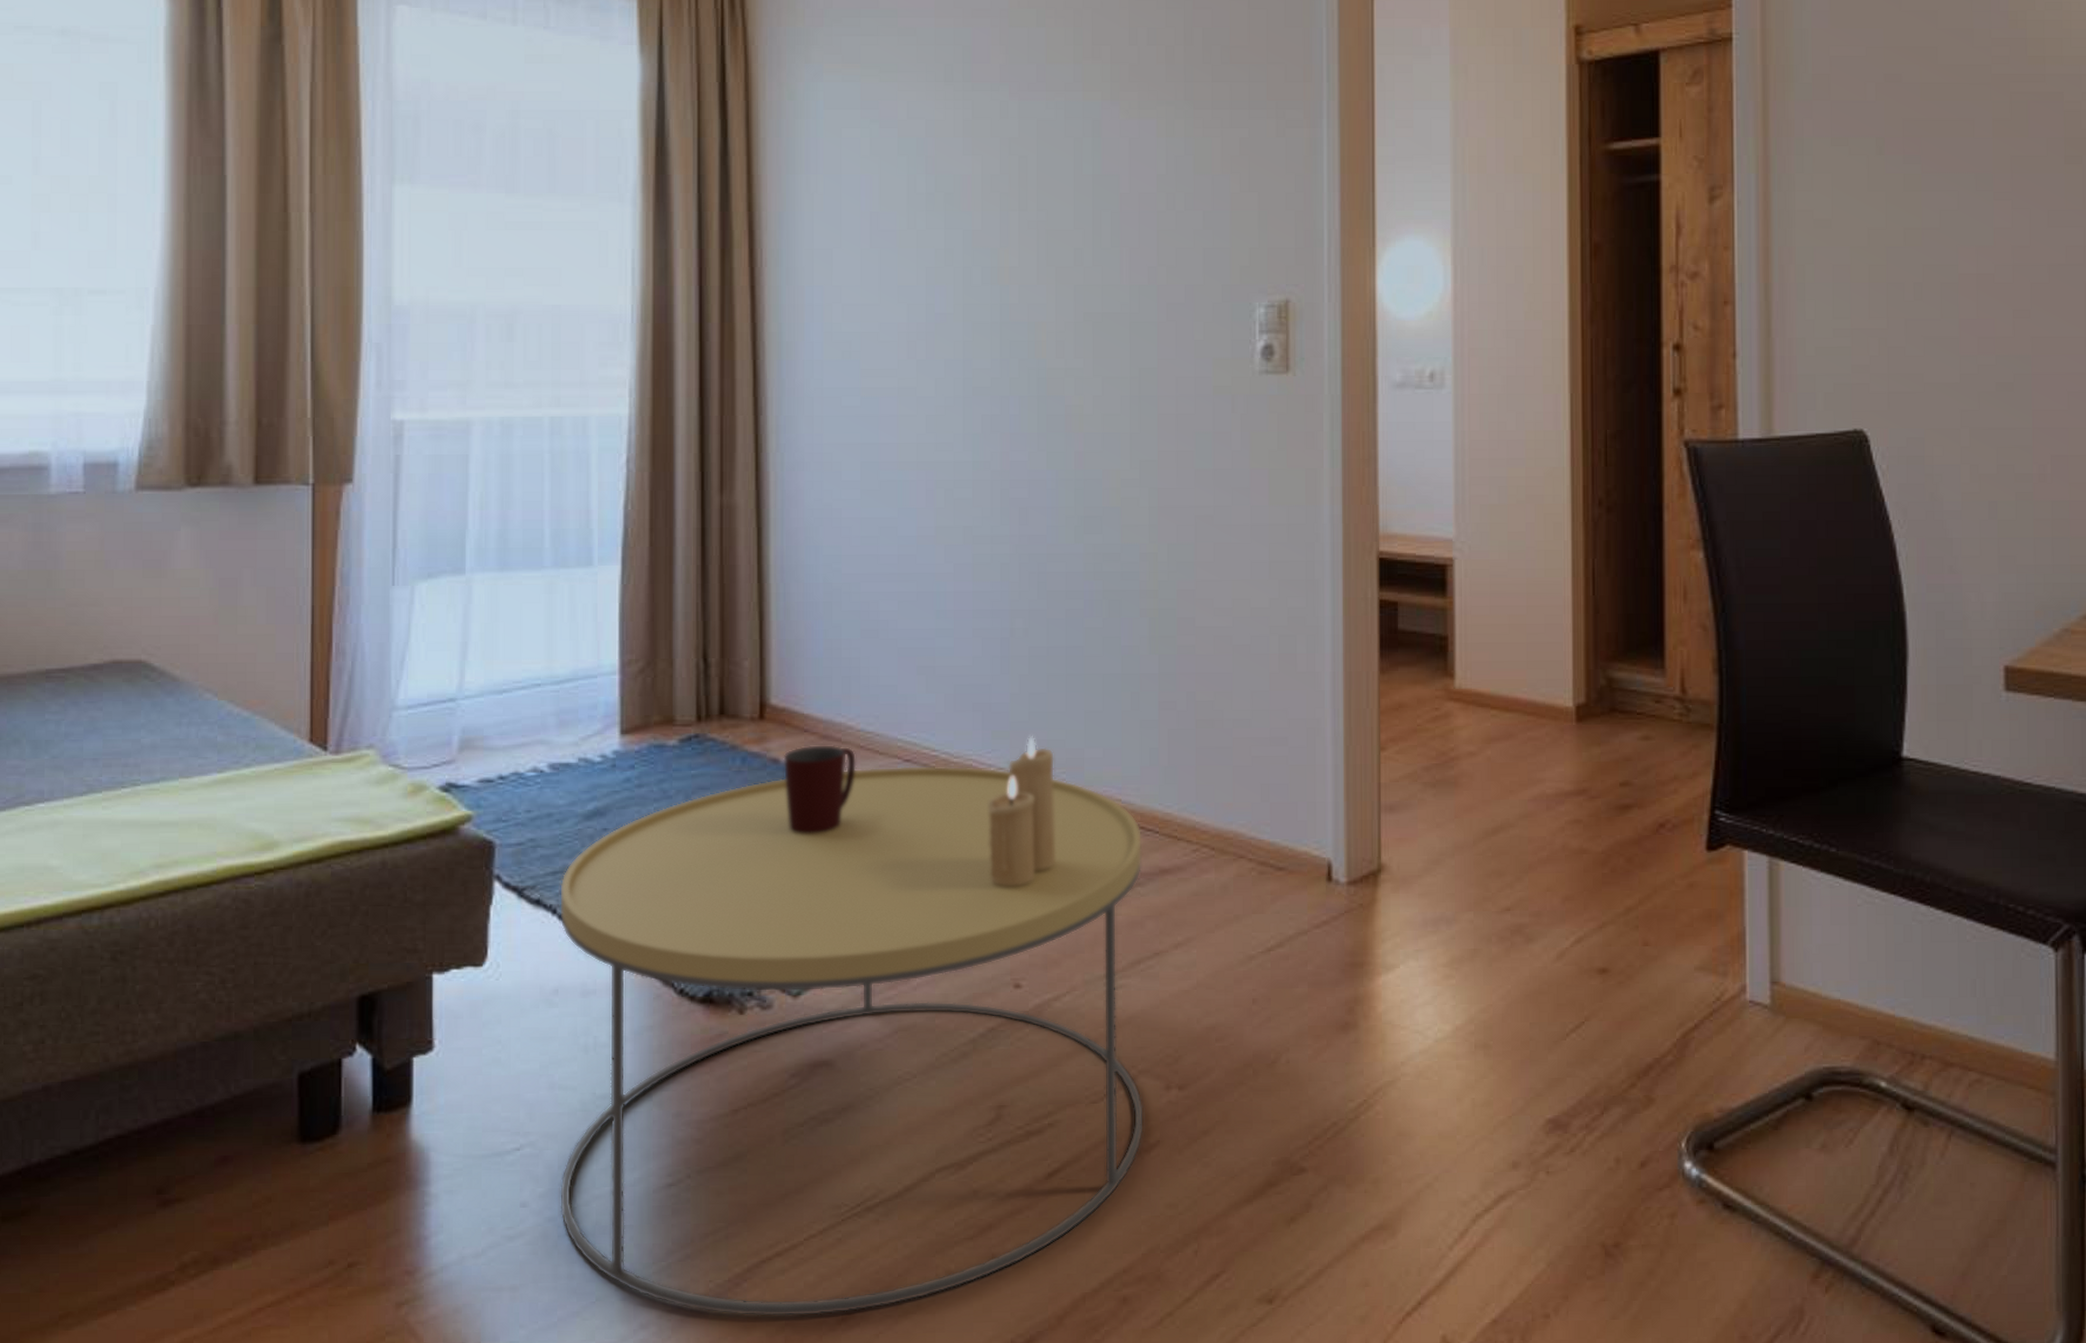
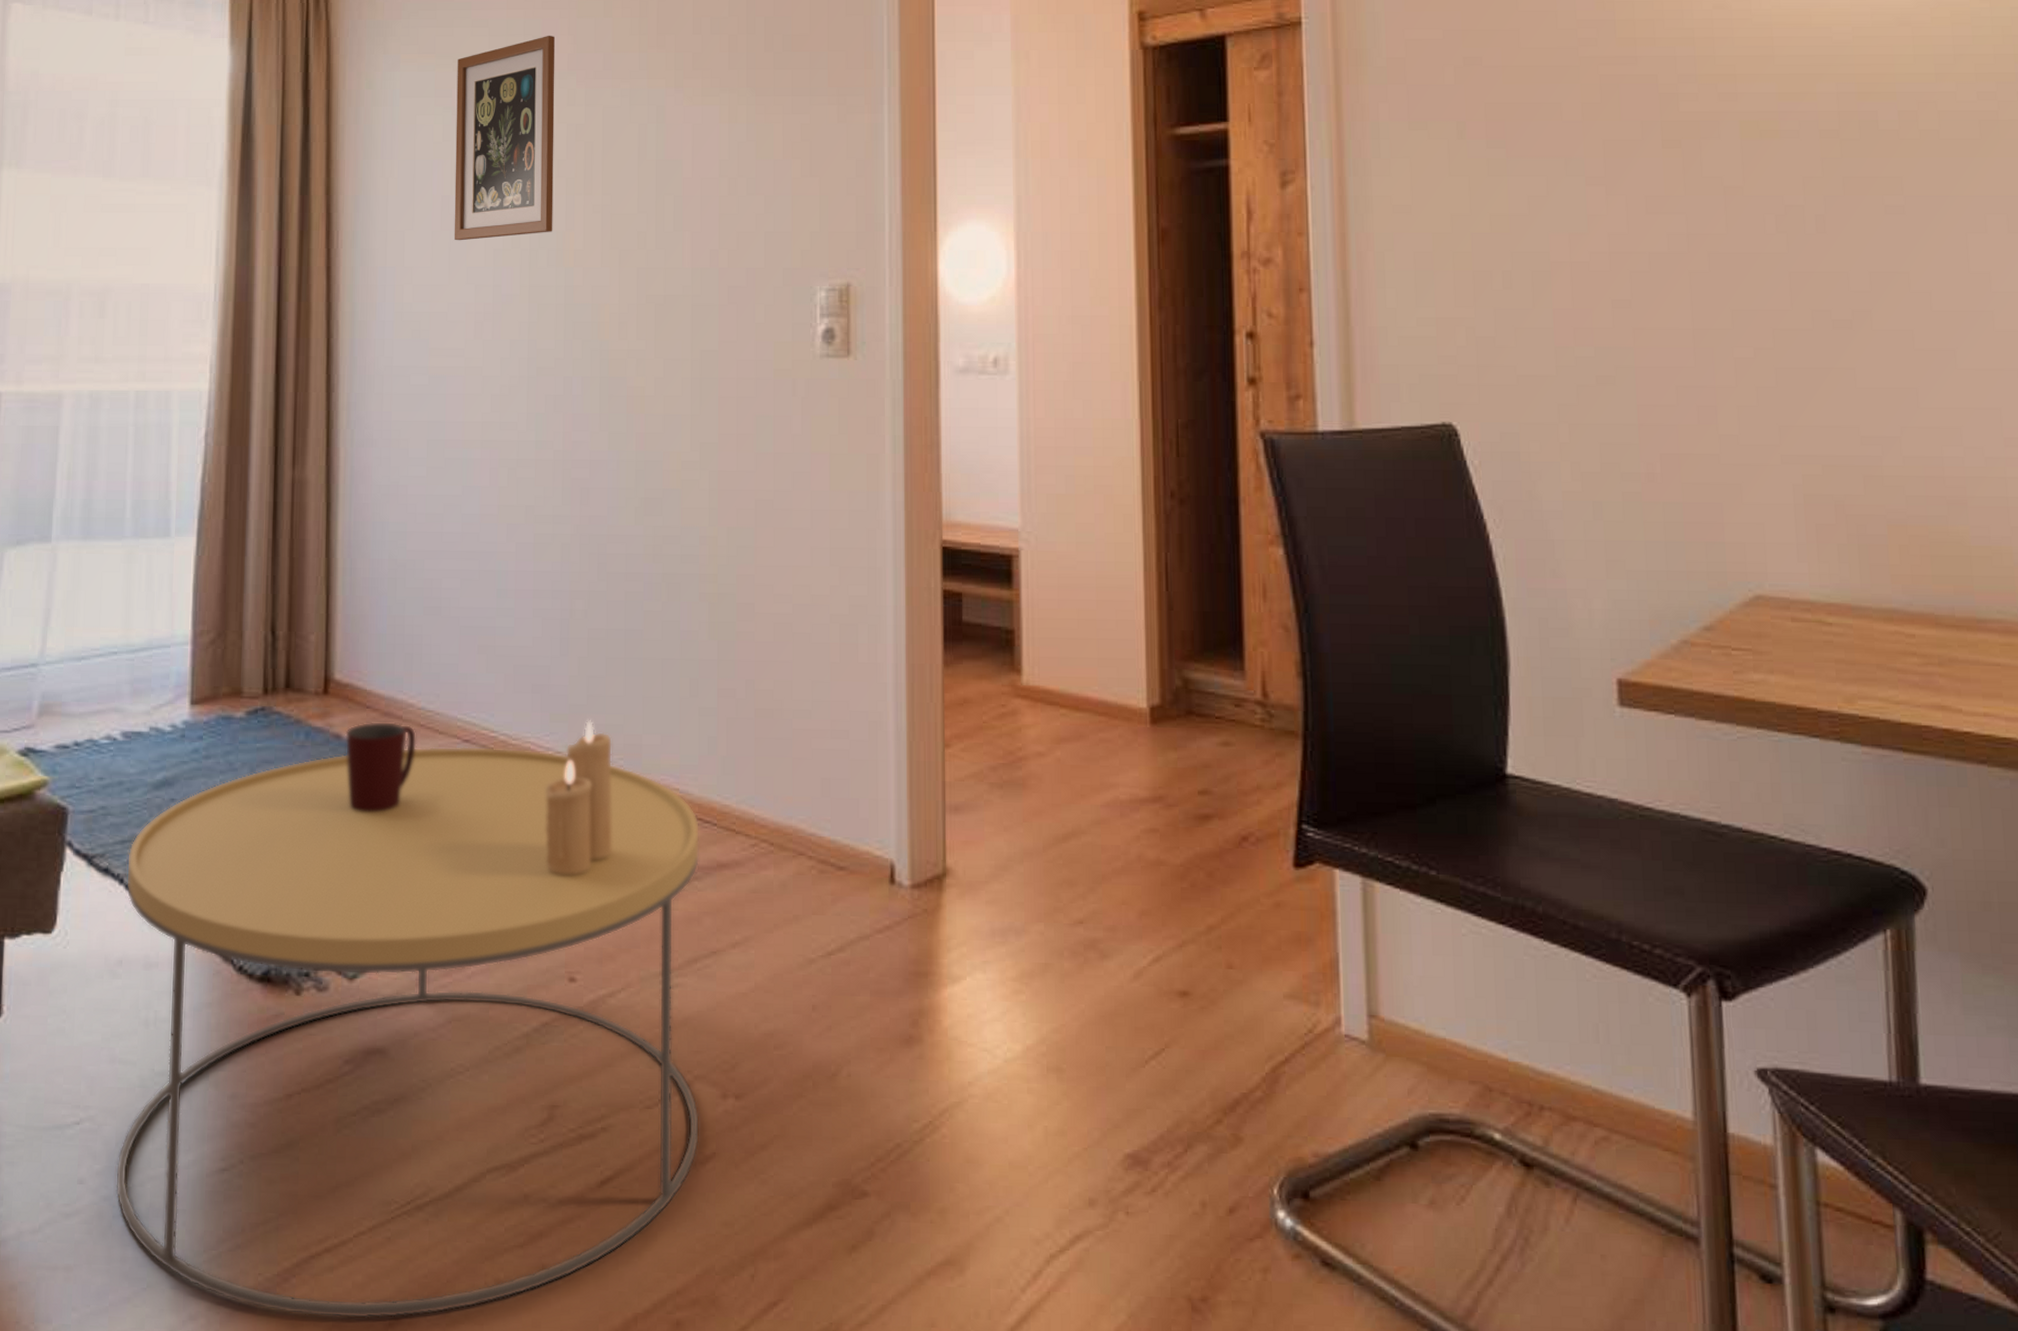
wall art: none [884,44,987,259] -> present [454,35,556,241]

